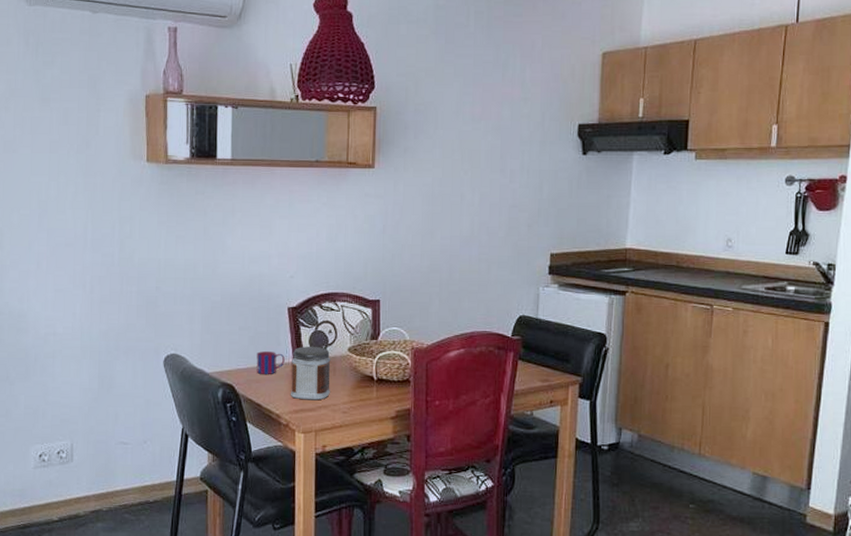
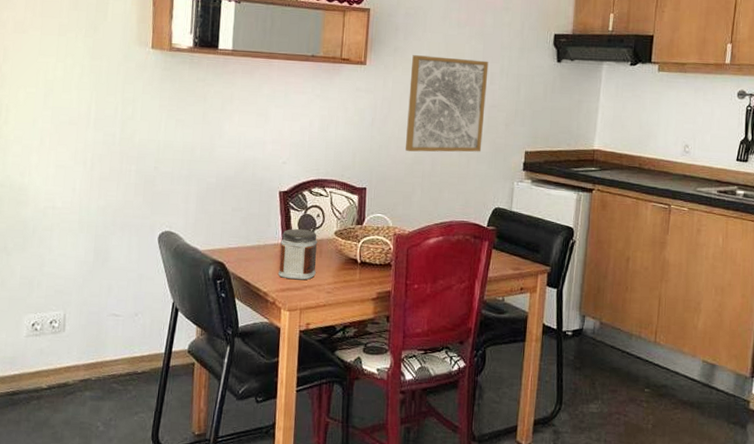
mug: present [256,351,285,374] -> none [246,232,274,254]
wall art: none [421,155,507,259] -> present [406,55,489,152]

